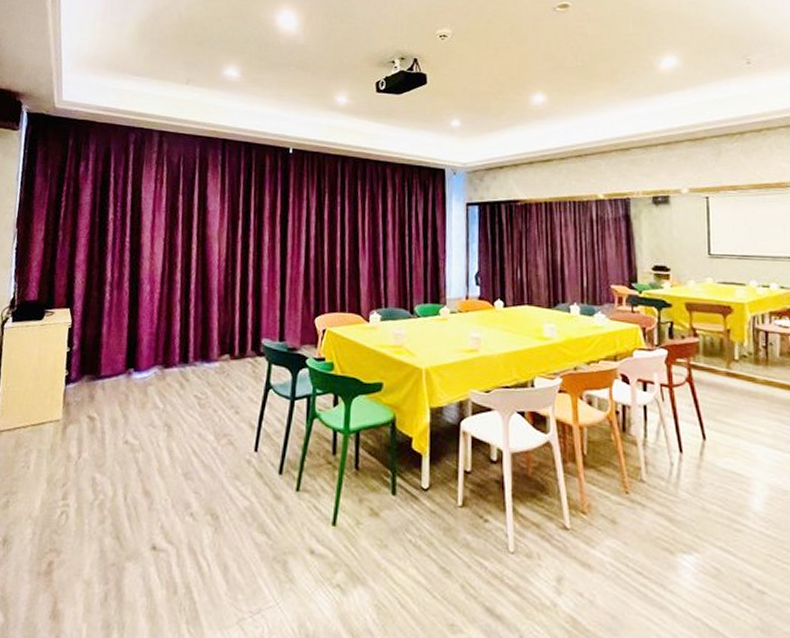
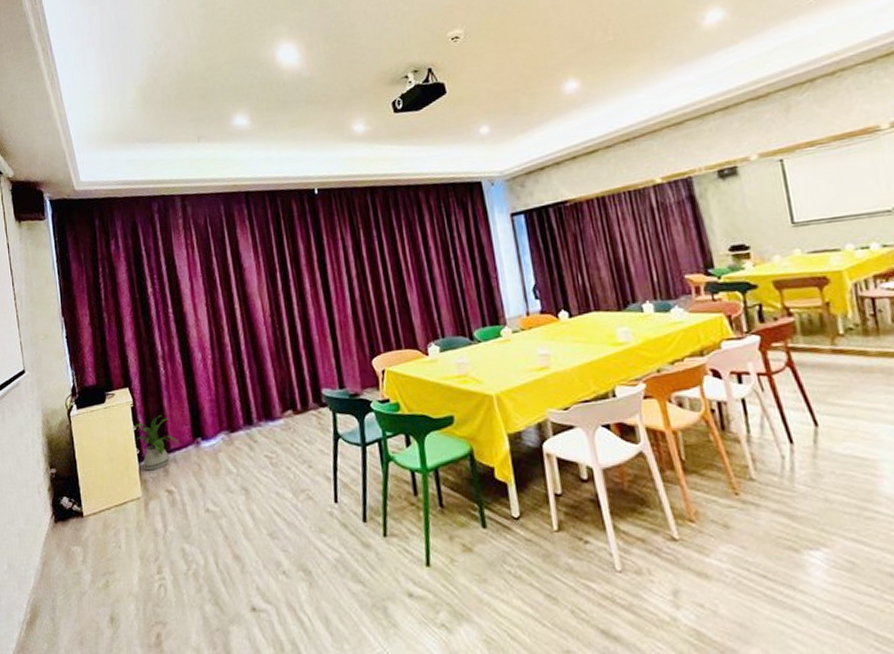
house plant: none [65,340,111,395] -> present [132,415,180,471]

